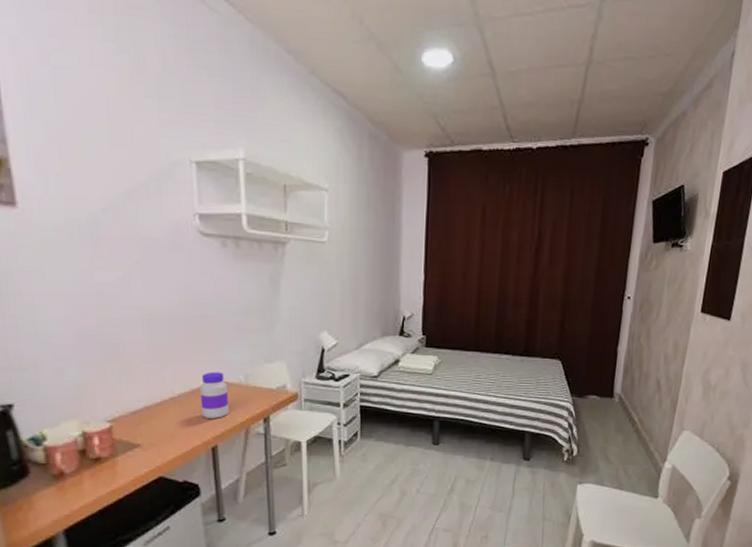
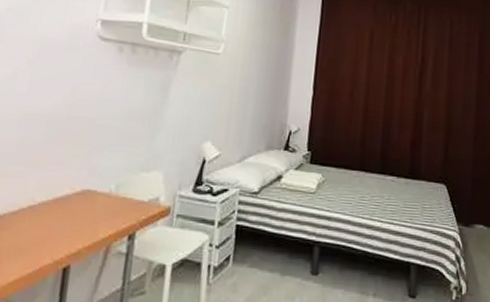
jar: present [200,372,229,418] -> none [60,178,96,233]

